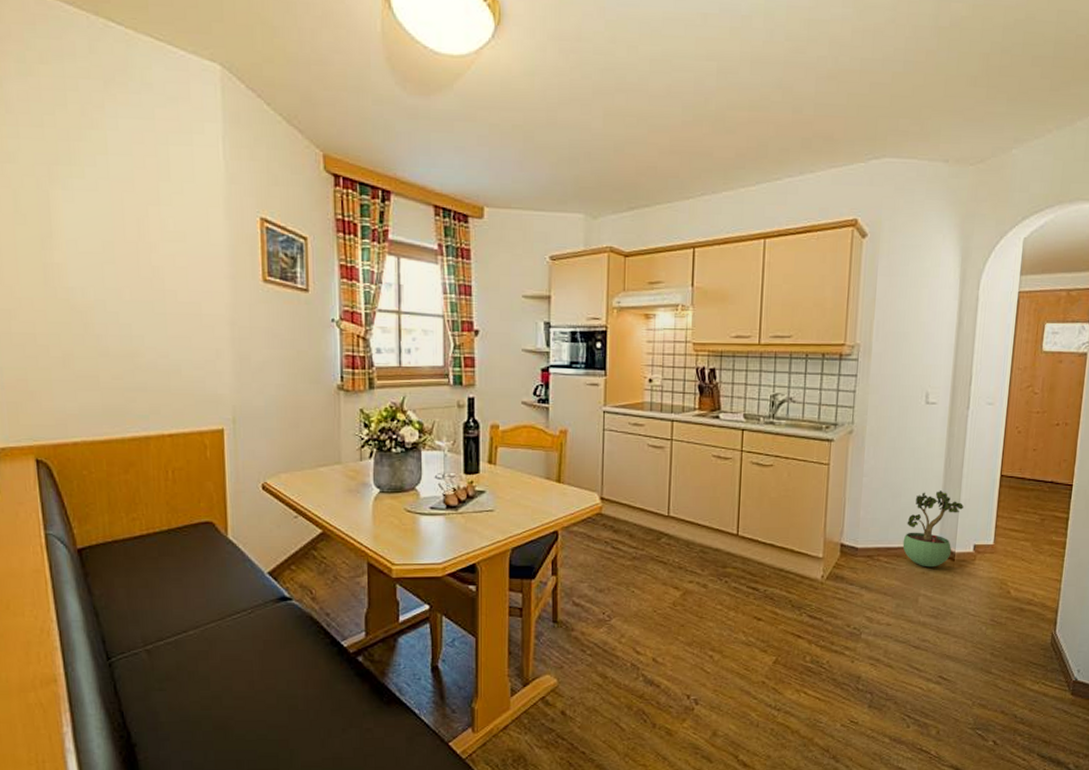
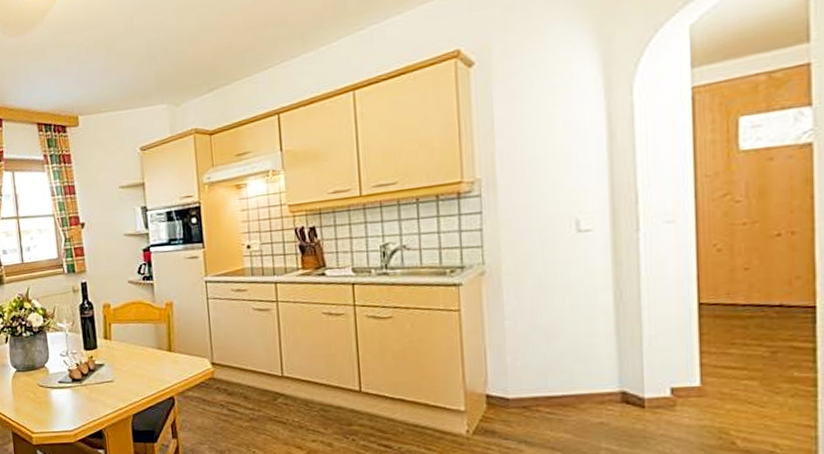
potted plant: present [902,491,963,568] -> none [568,328,648,417]

